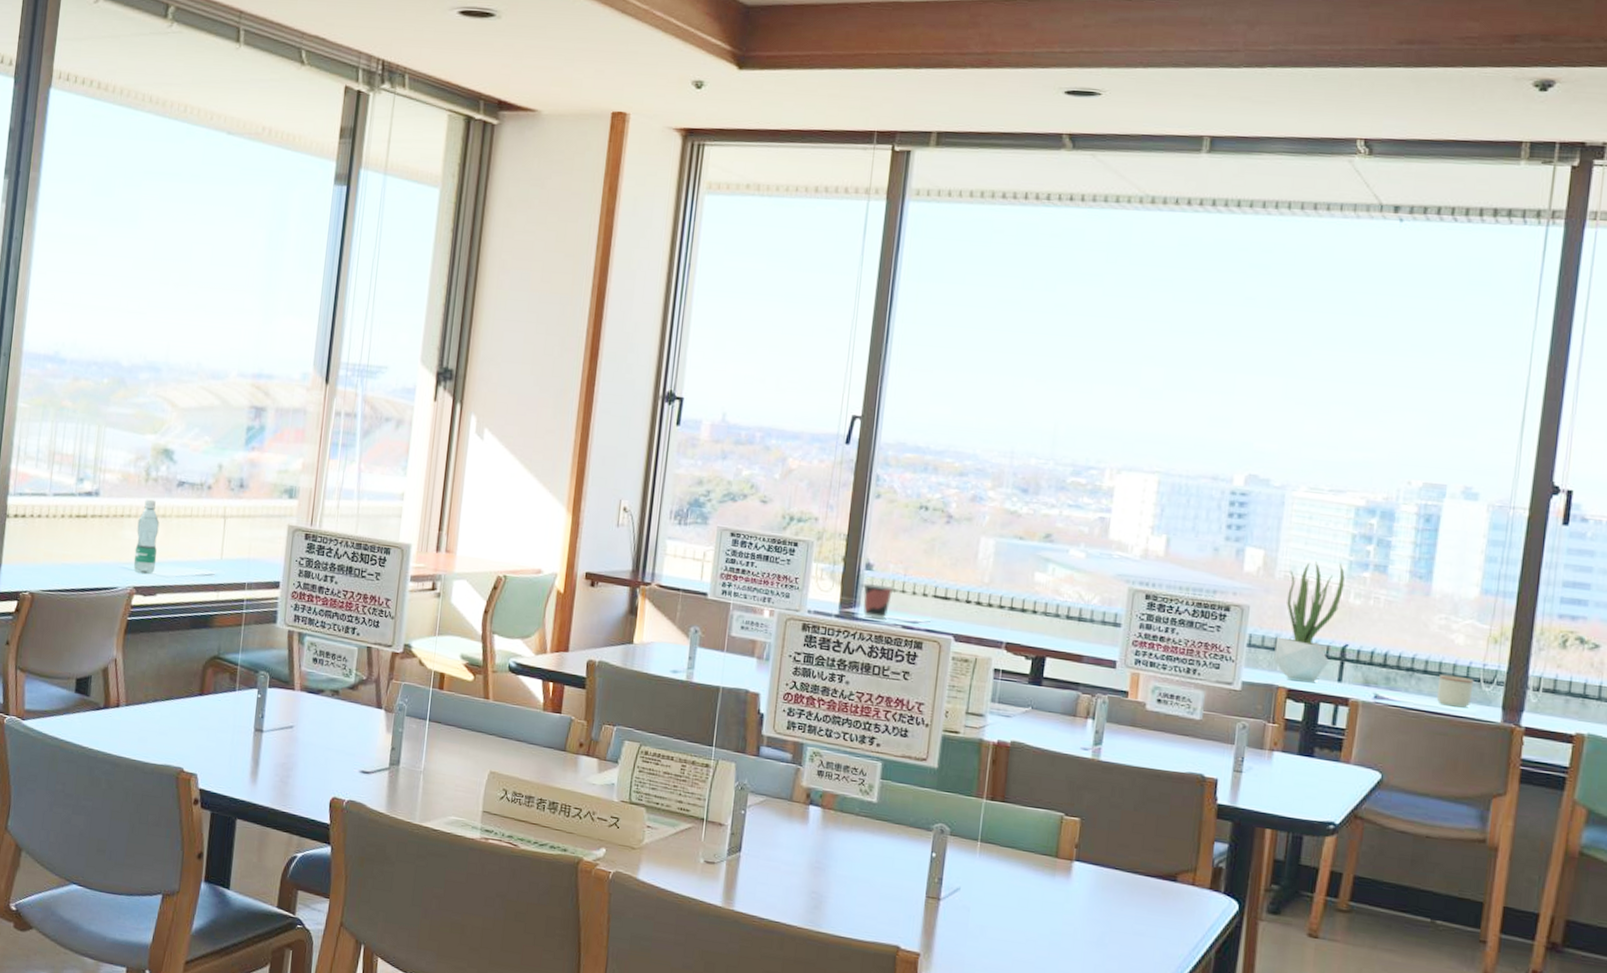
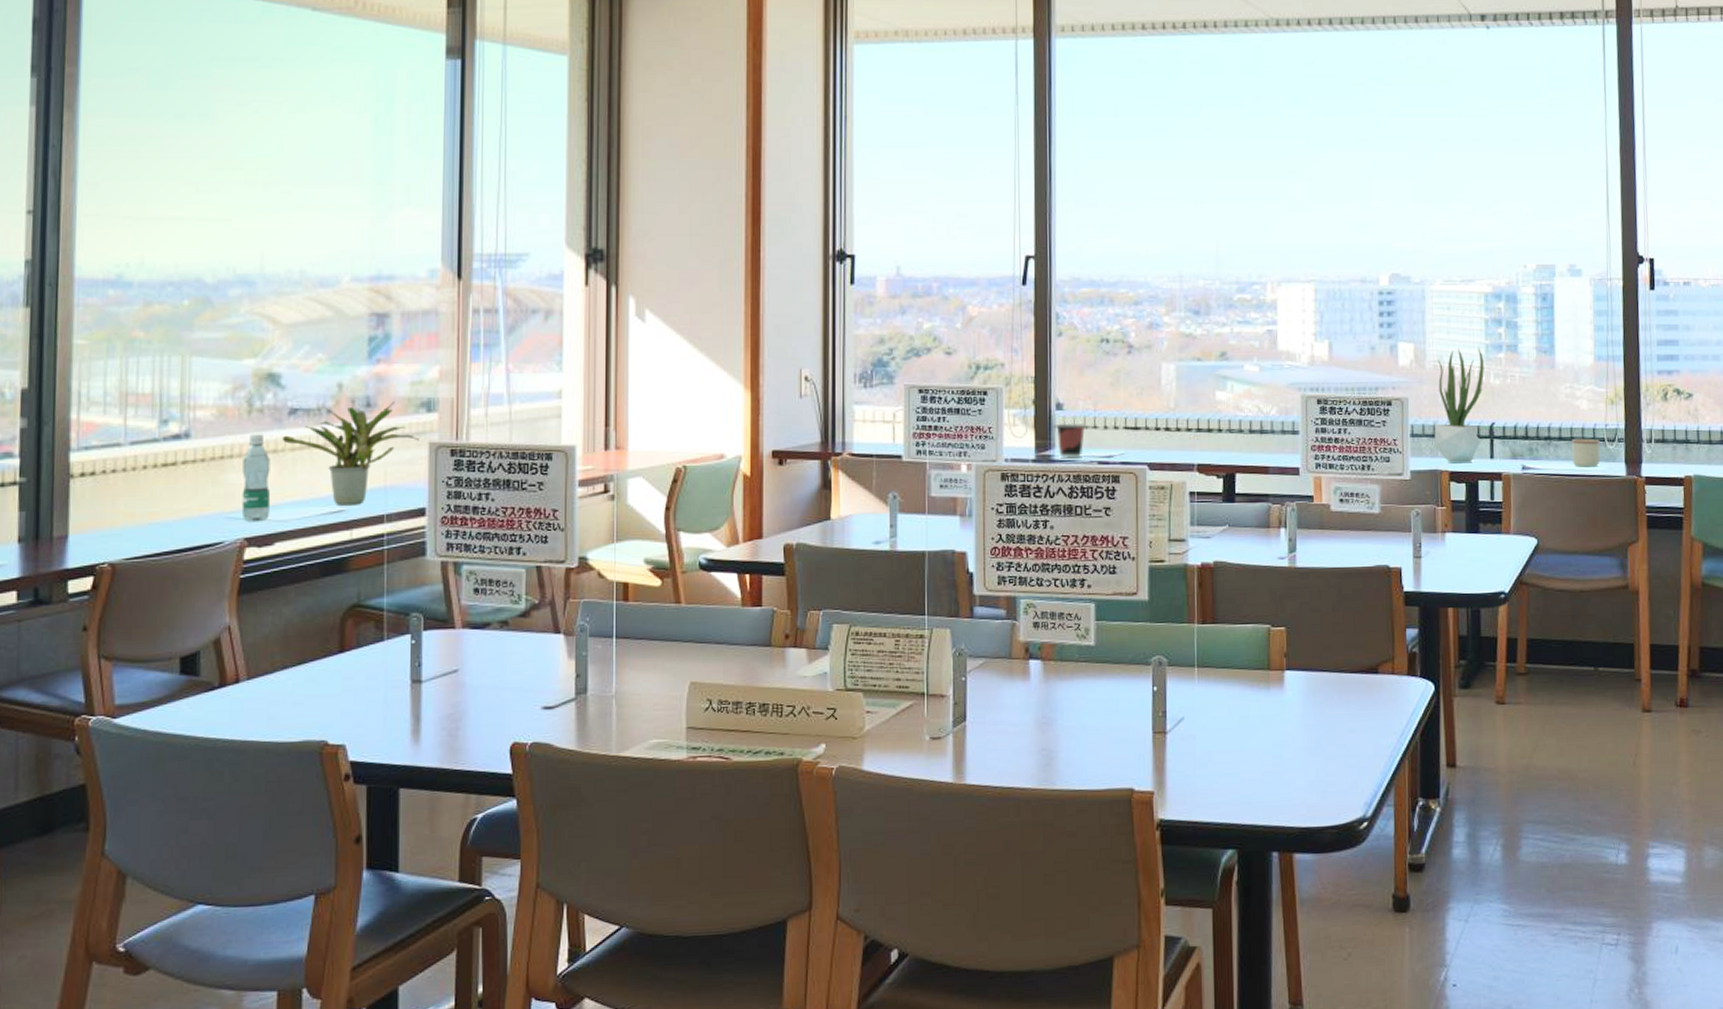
potted plant: none [170,483,280,572] -> present [282,401,419,507]

